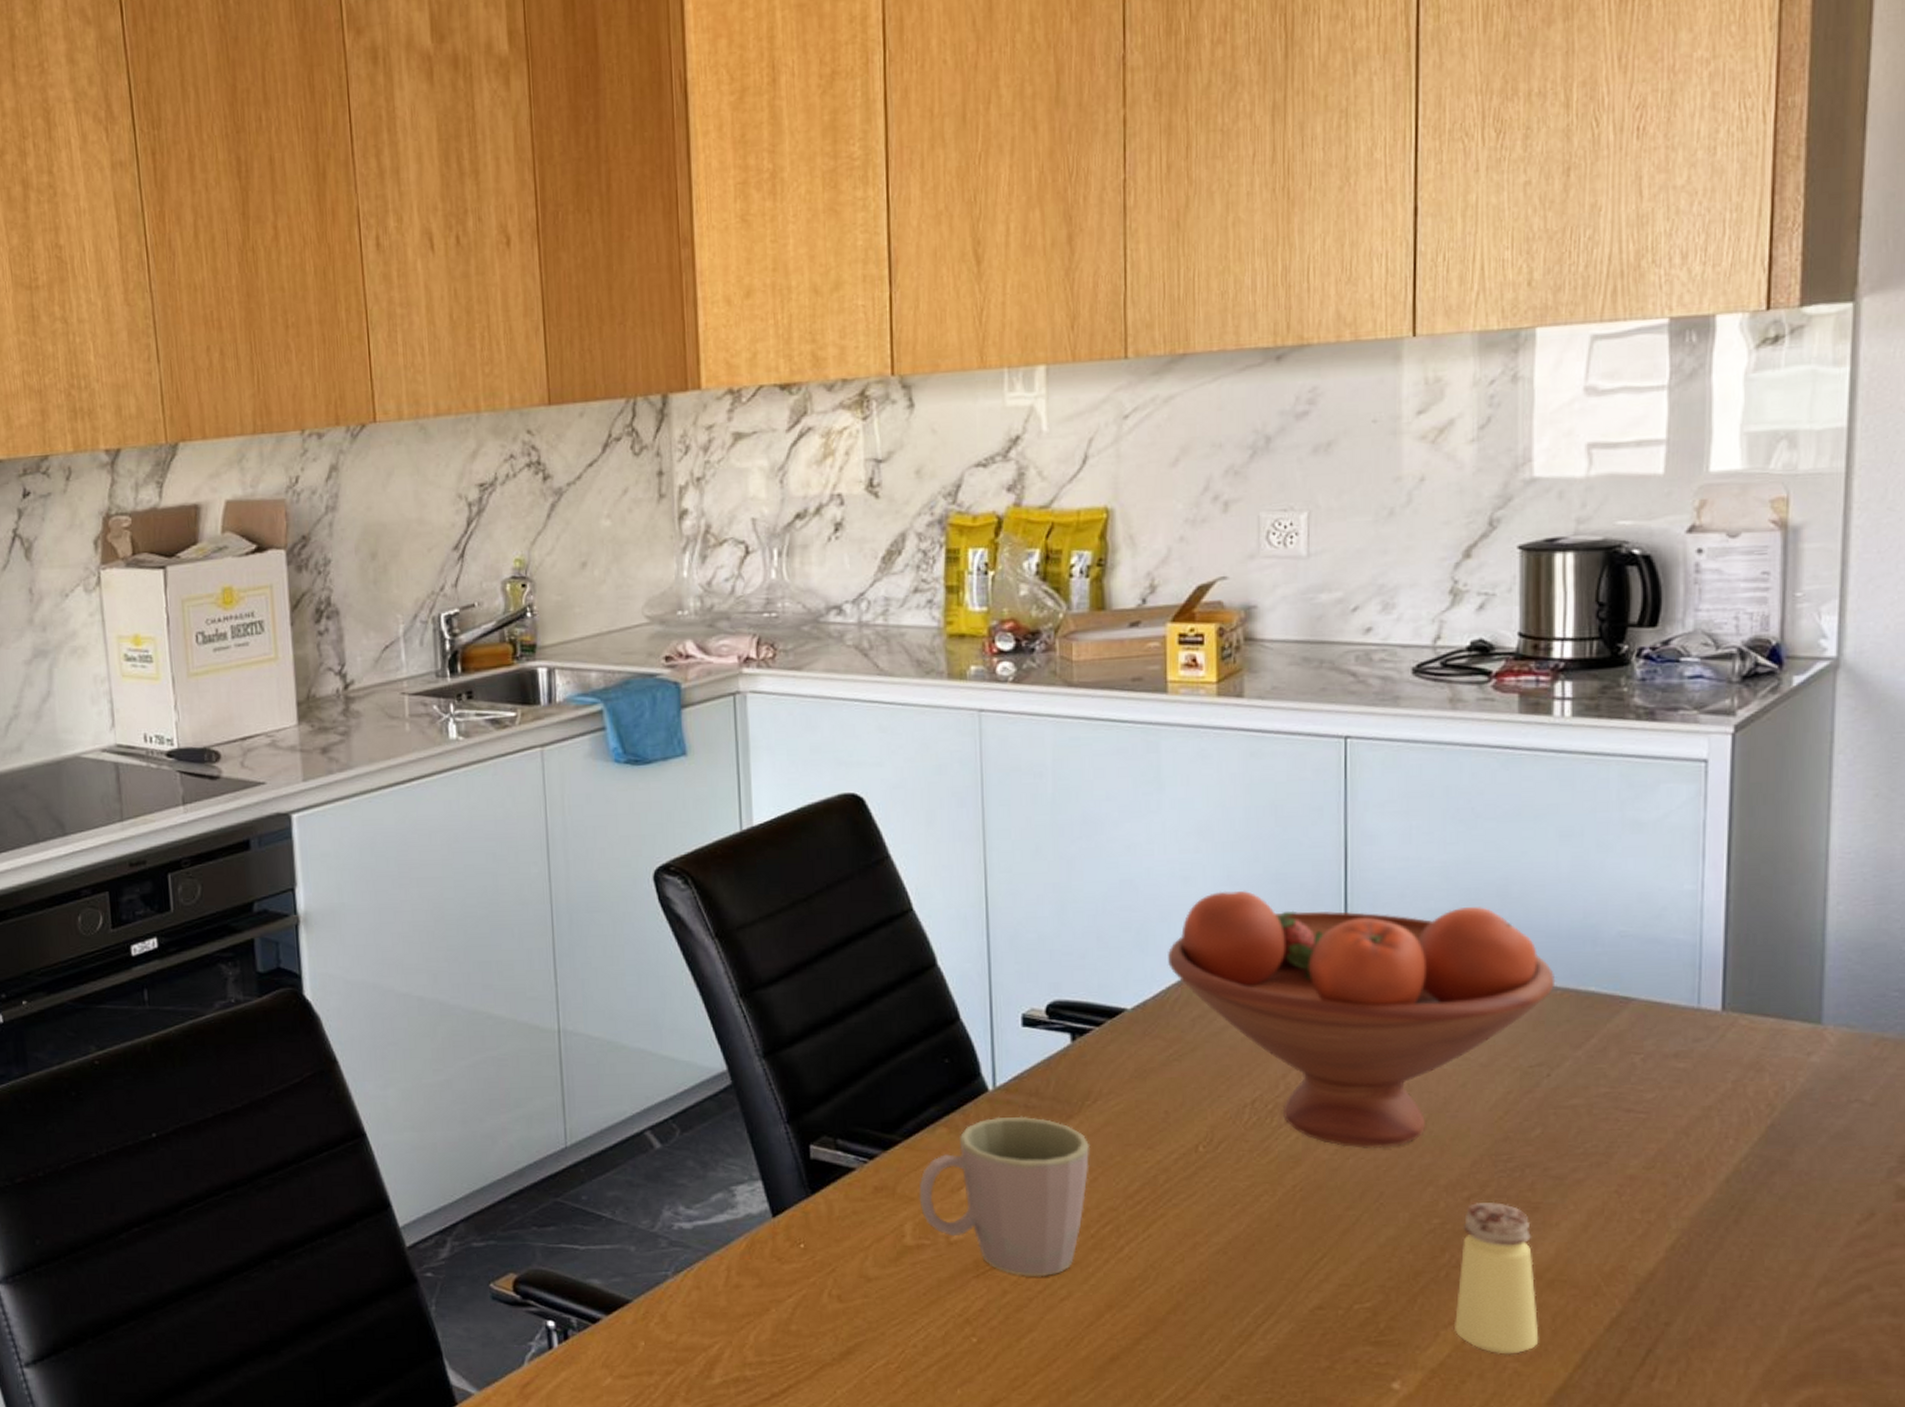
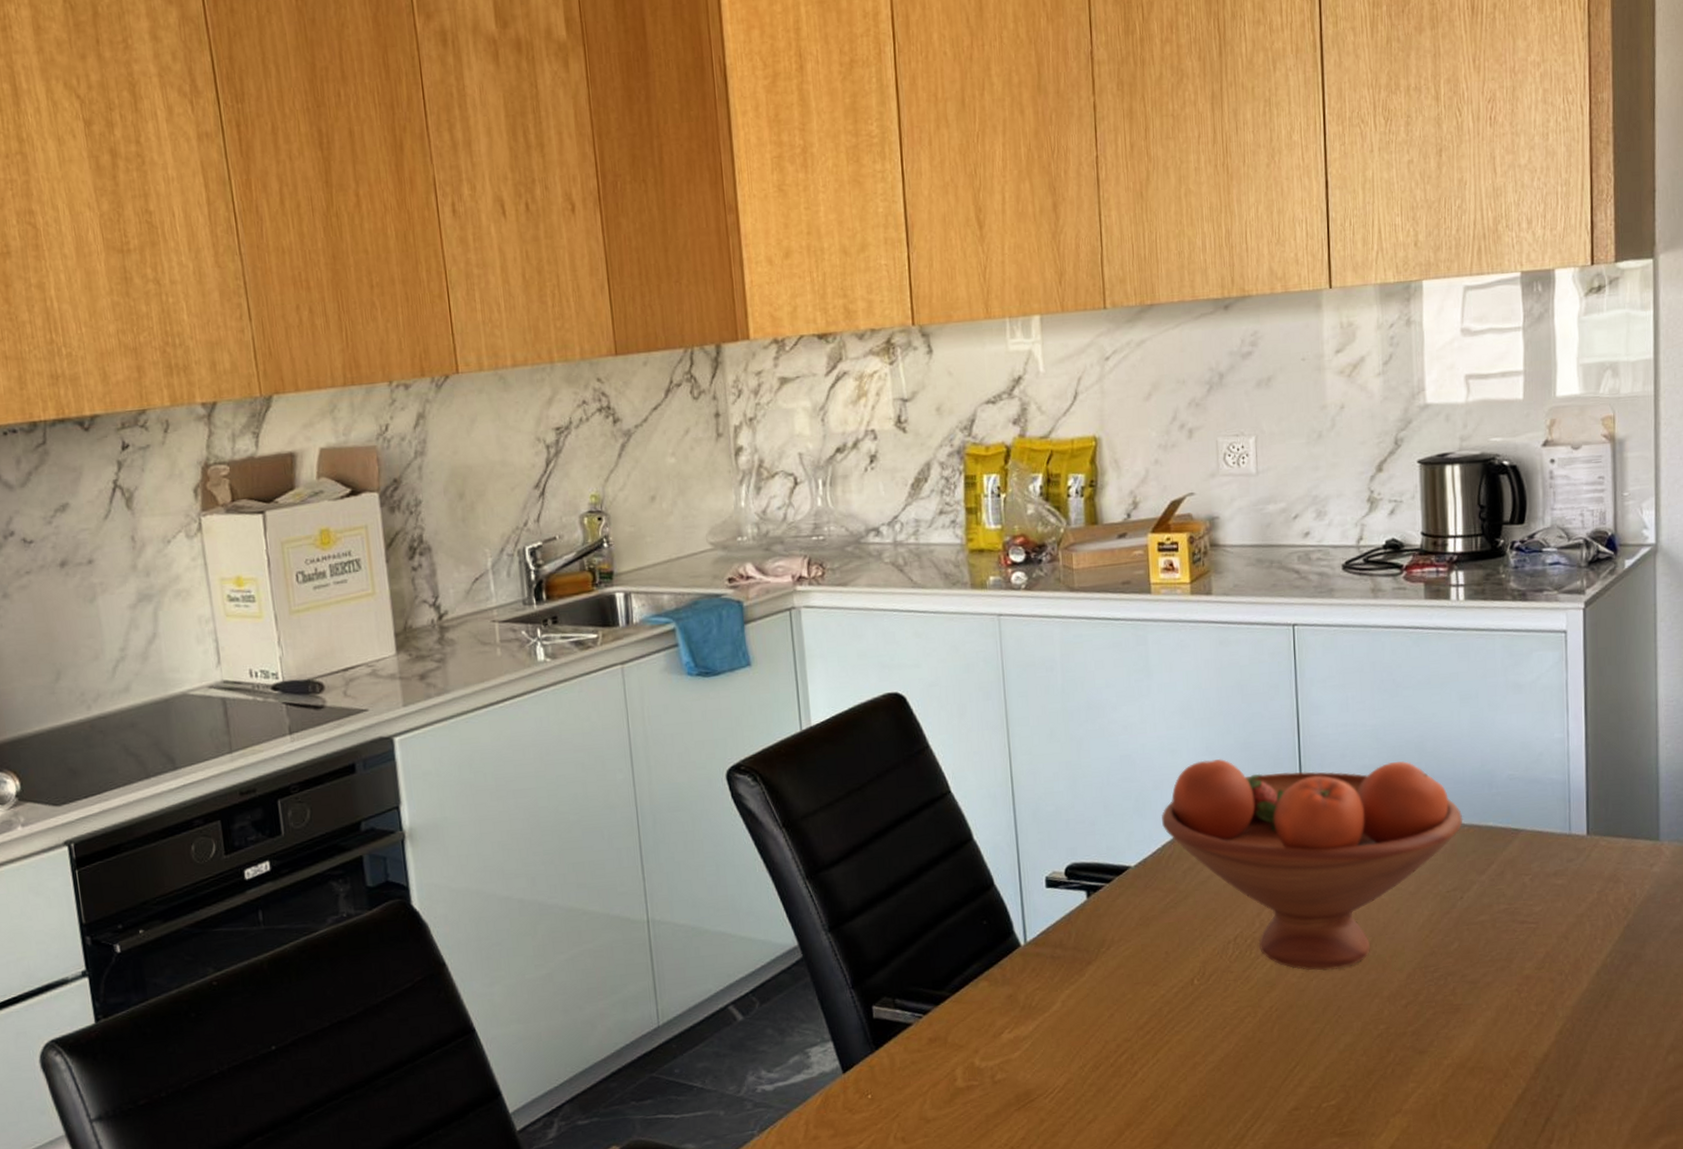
mug: present [919,1116,1091,1277] -> none [967,965,1107,1105]
saltshaker: present [1453,1201,1539,1355] -> none [1399,1006,1465,1134]

